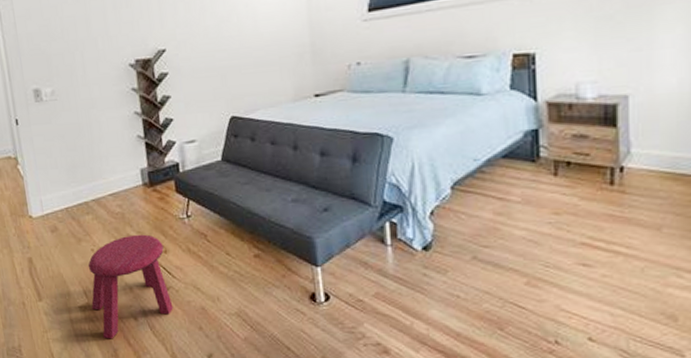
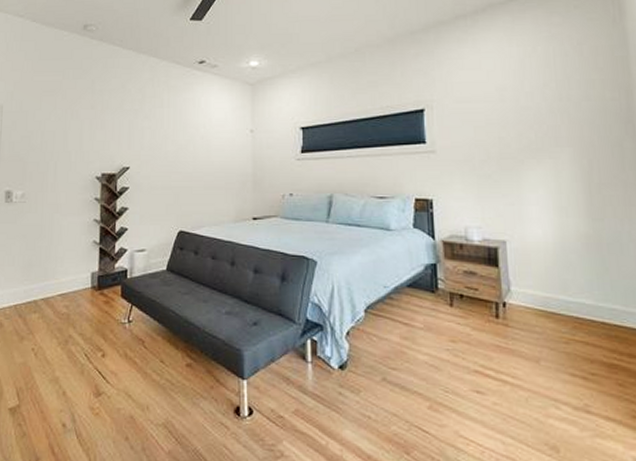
stool: present [88,234,174,339] -> none [22,336,103,447]

